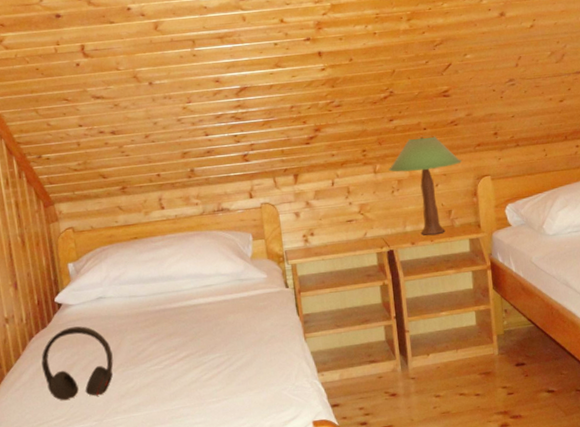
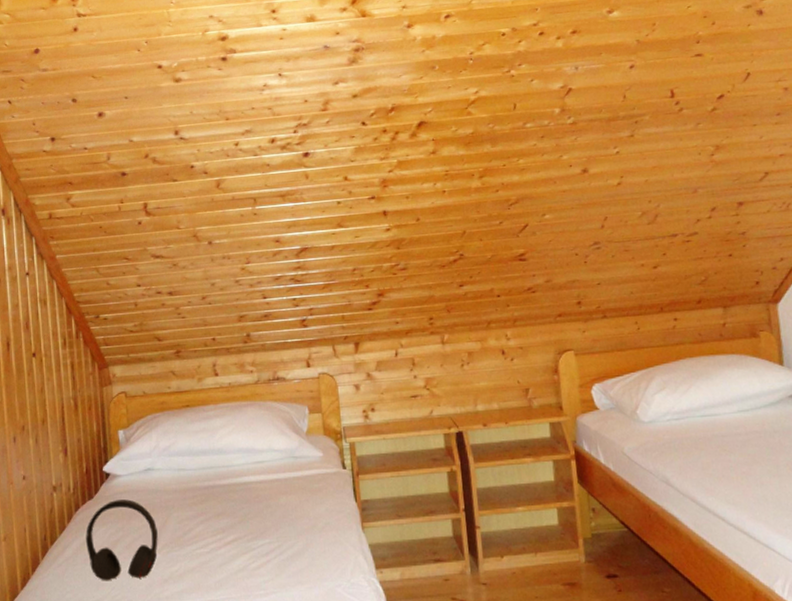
table lamp: present [389,135,462,236] -> none [458,303,540,418]

